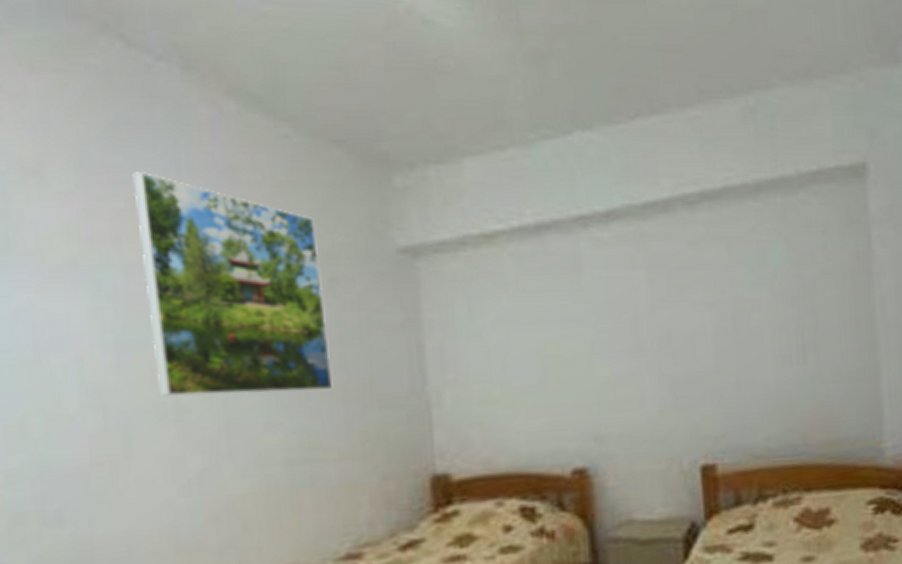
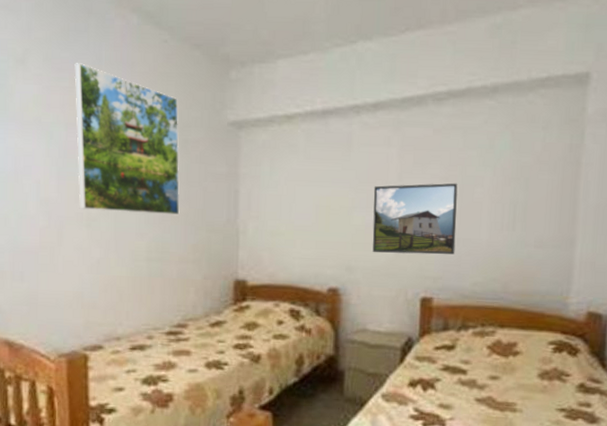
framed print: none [619,309,737,413] -> present [372,183,458,255]

